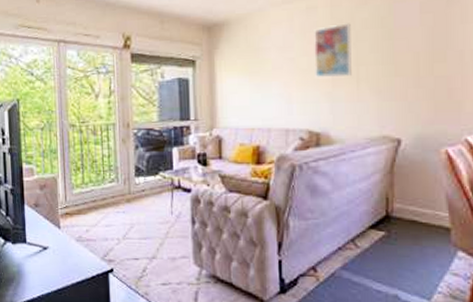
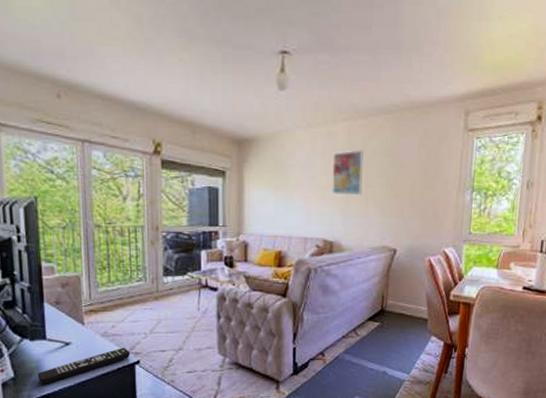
remote control: none [18,254,105,291] -> present [37,348,131,385]

